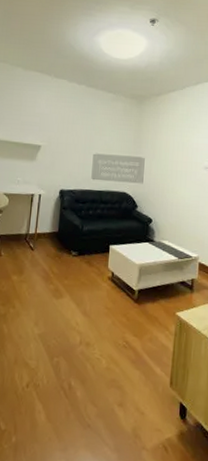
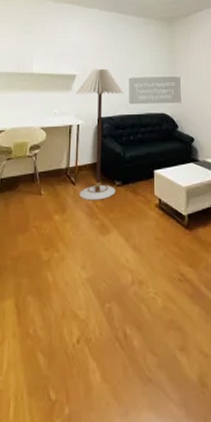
floor lamp: none [37,141,87,267] -> present [75,68,124,201]

